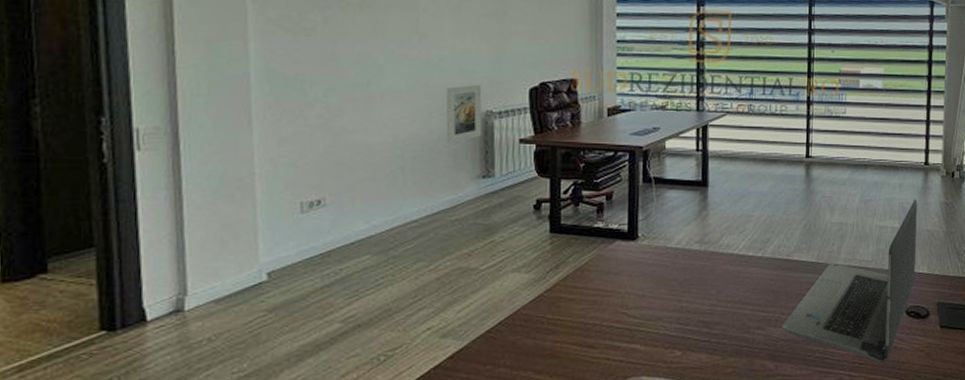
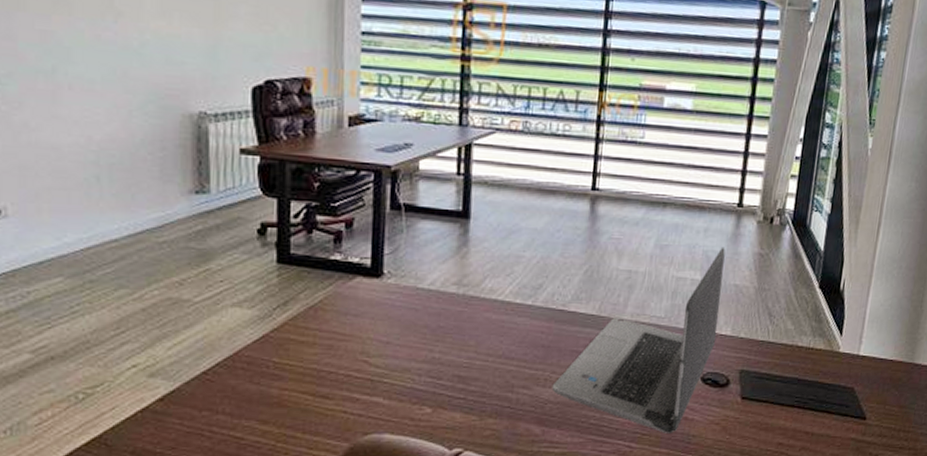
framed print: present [445,84,482,144] -> none [149,78,195,150]

